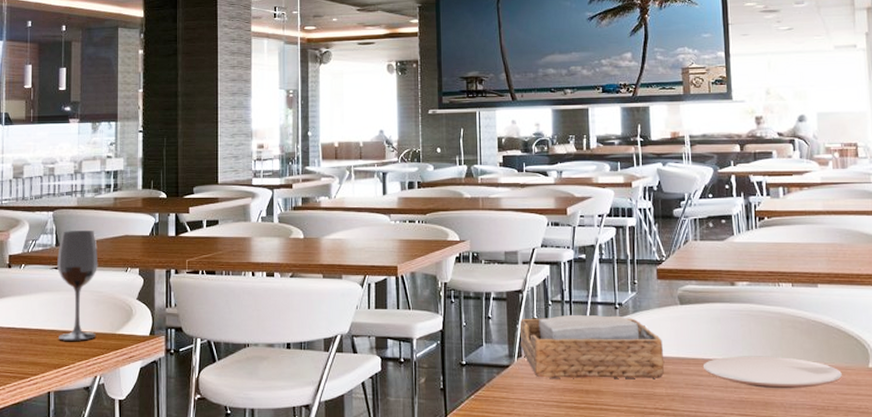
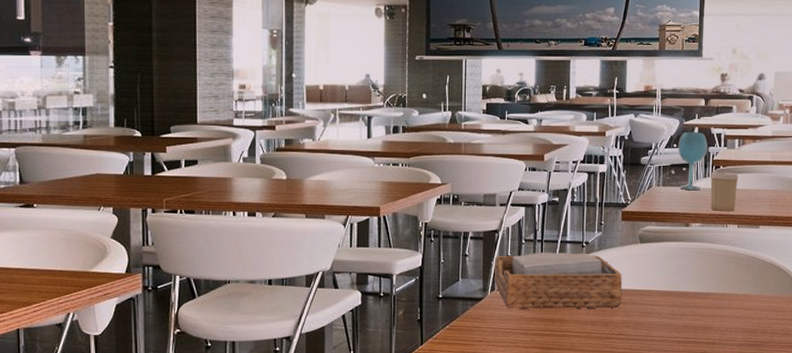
wine glass: present [57,231,99,341] -> none [22,168,68,279]
plate: present [702,356,842,389] -> none [655,287,771,316]
wine glass: none [714,180,748,245] -> present [678,131,708,191]
cup: none [753,223,787,269] -> present [709,171,739,212]

